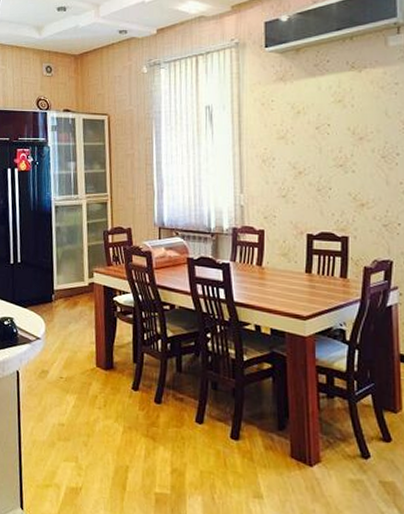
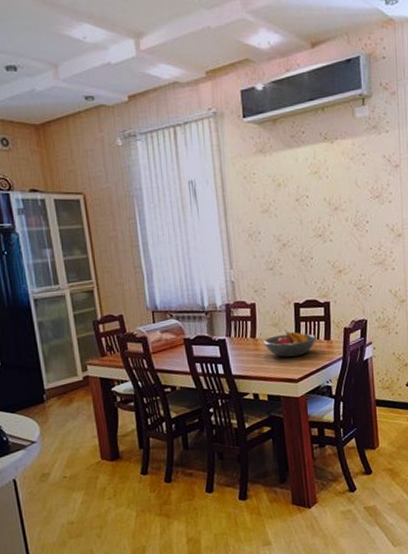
fruit bowl: none [270,263,332,292] -> present [263,331,317,357]

